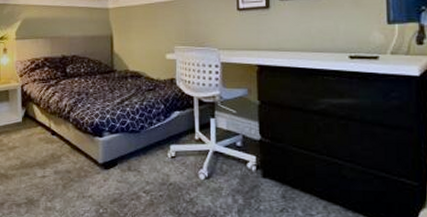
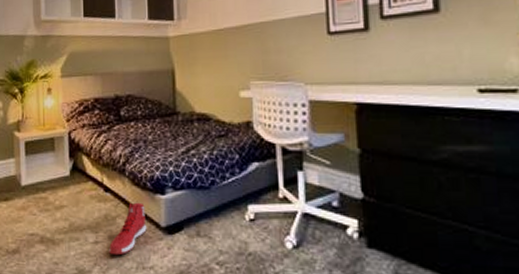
sneaker: none [54,143,87,187] -> present [108,202,147,256]

